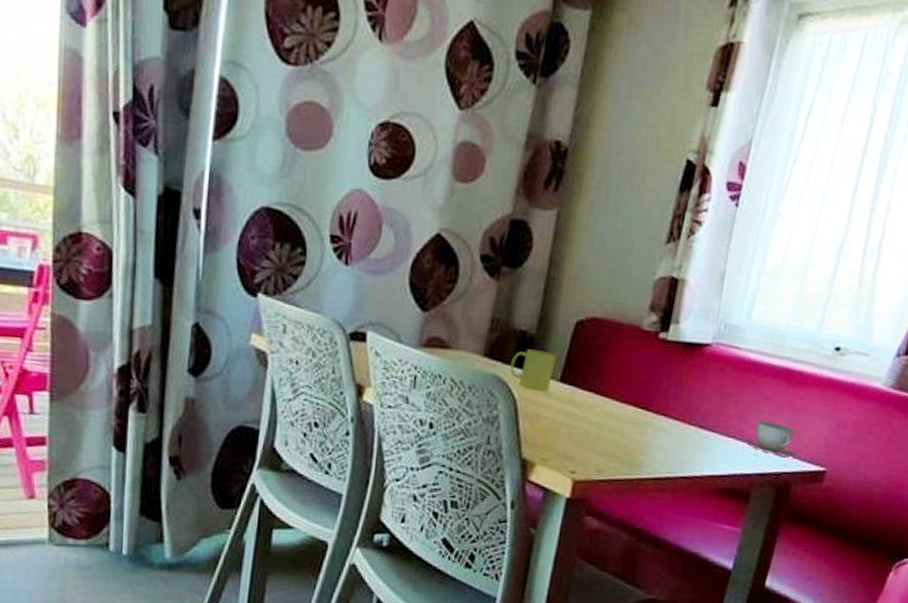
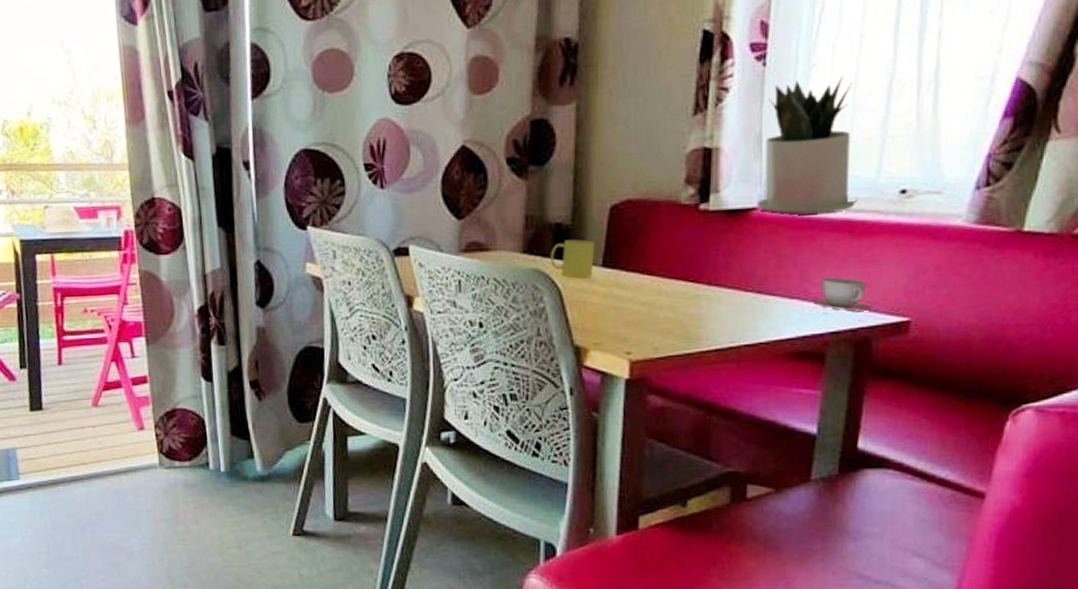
planter: none [710,226,810,360] -> present [756,76,858,216]

